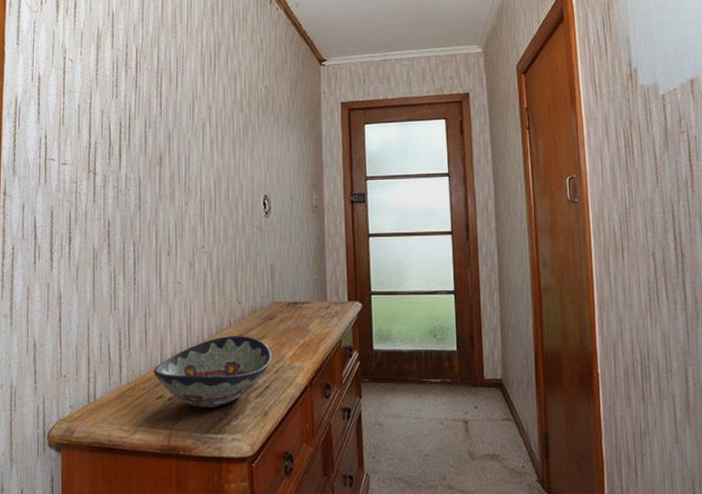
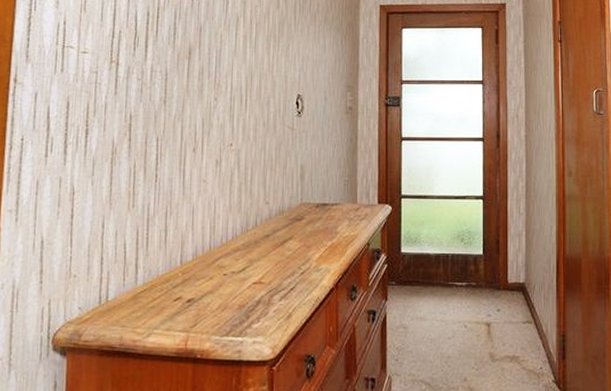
decorative bowl: present [153,336,273,408] -> none [172,237,299,310]

